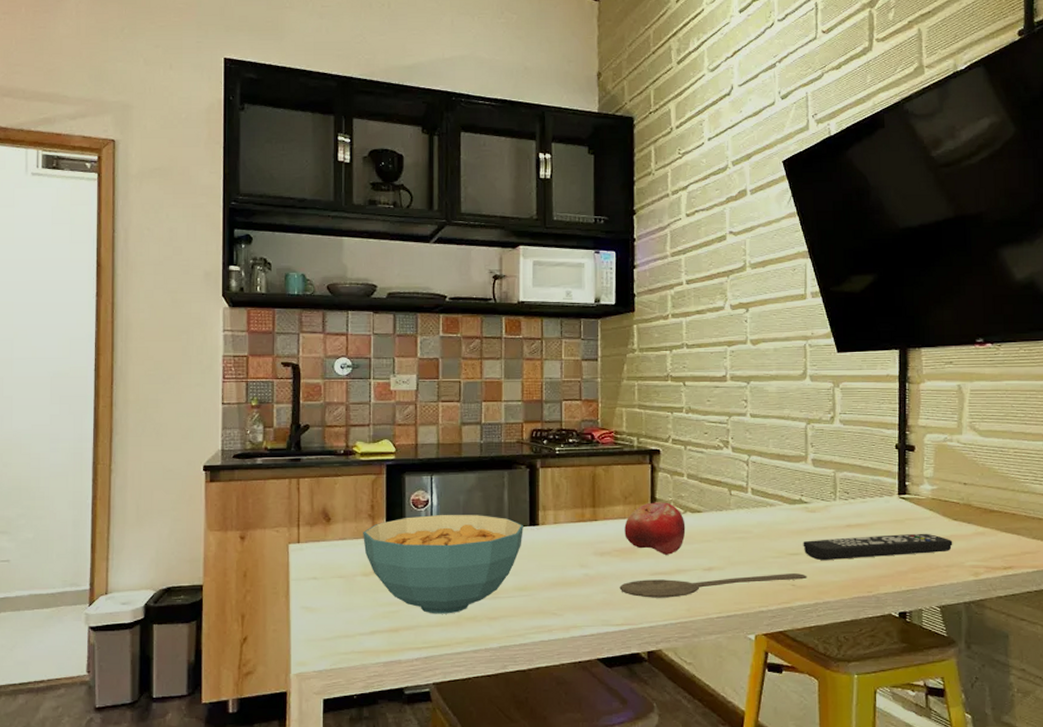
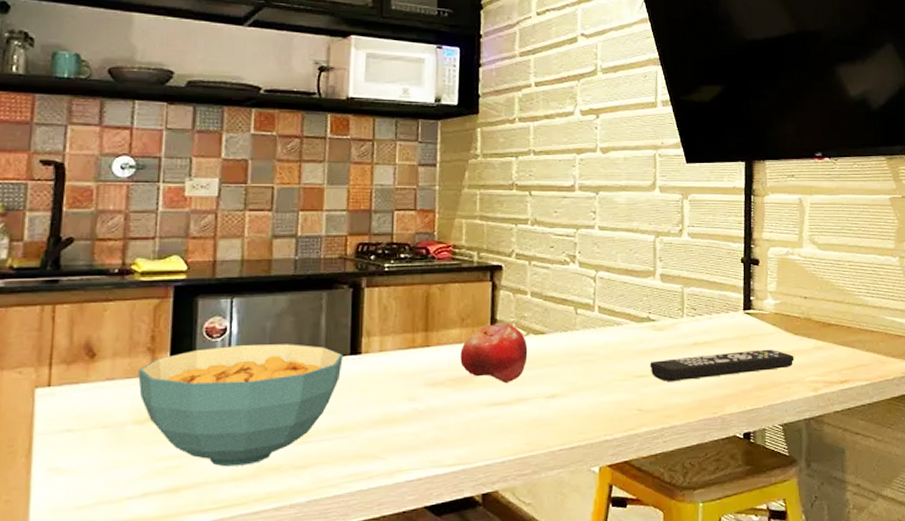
wooden spoon: present [619,573,807,598] -> none [452,397,654,433]

